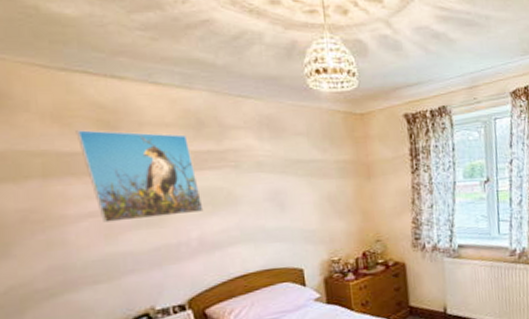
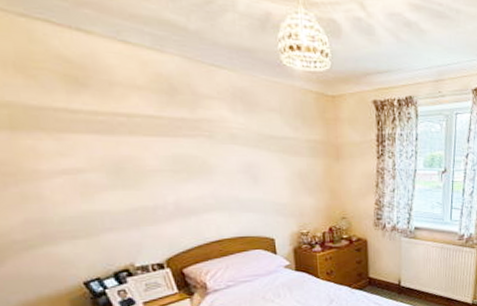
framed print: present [76,130,204,223] -> none [42,84,179,181]

